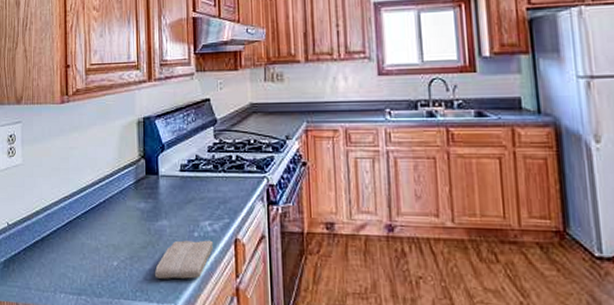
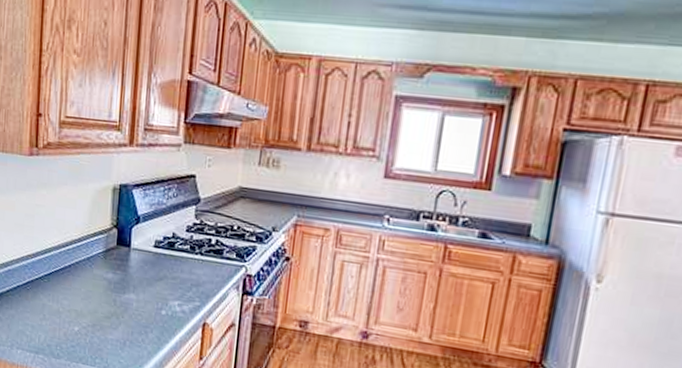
washcloth: present [154,240,213,279] -> none [115,316,180,355]

